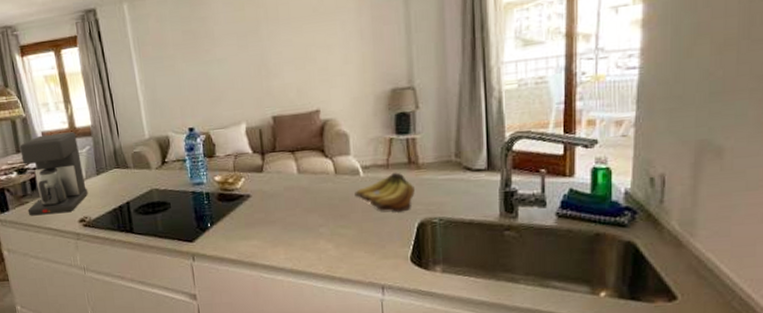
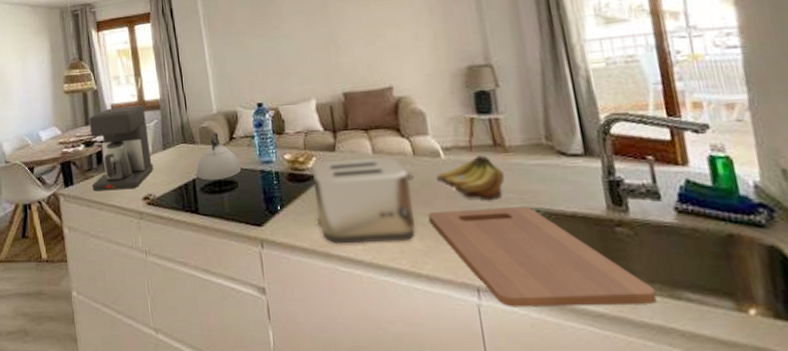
kettle: none [130,156,174,203] -> present [196,132,242,181]
toaster: none [240,175,334,255] -> present [311,156,417,245]
cutting board: none [345,216,529,300] -> present [428,206,657,307]

